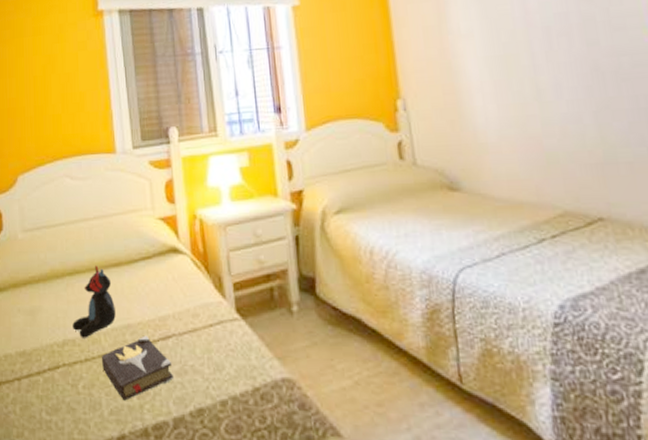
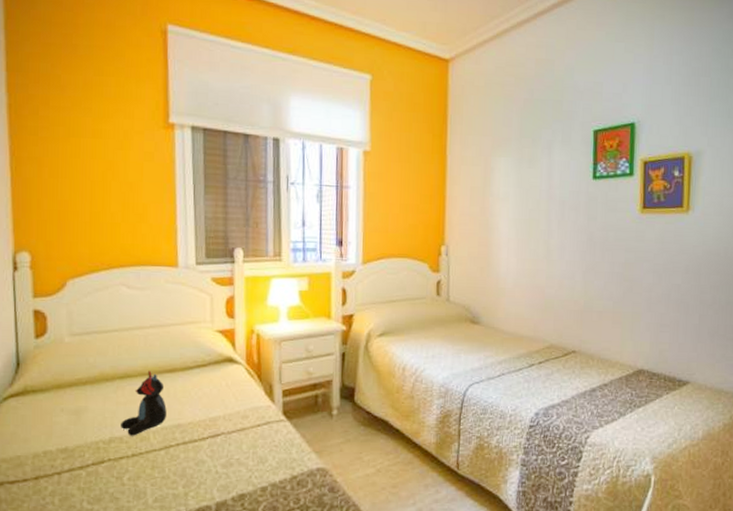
hardback book: present [101,335,173,401] -> none [148,434,219,490]

